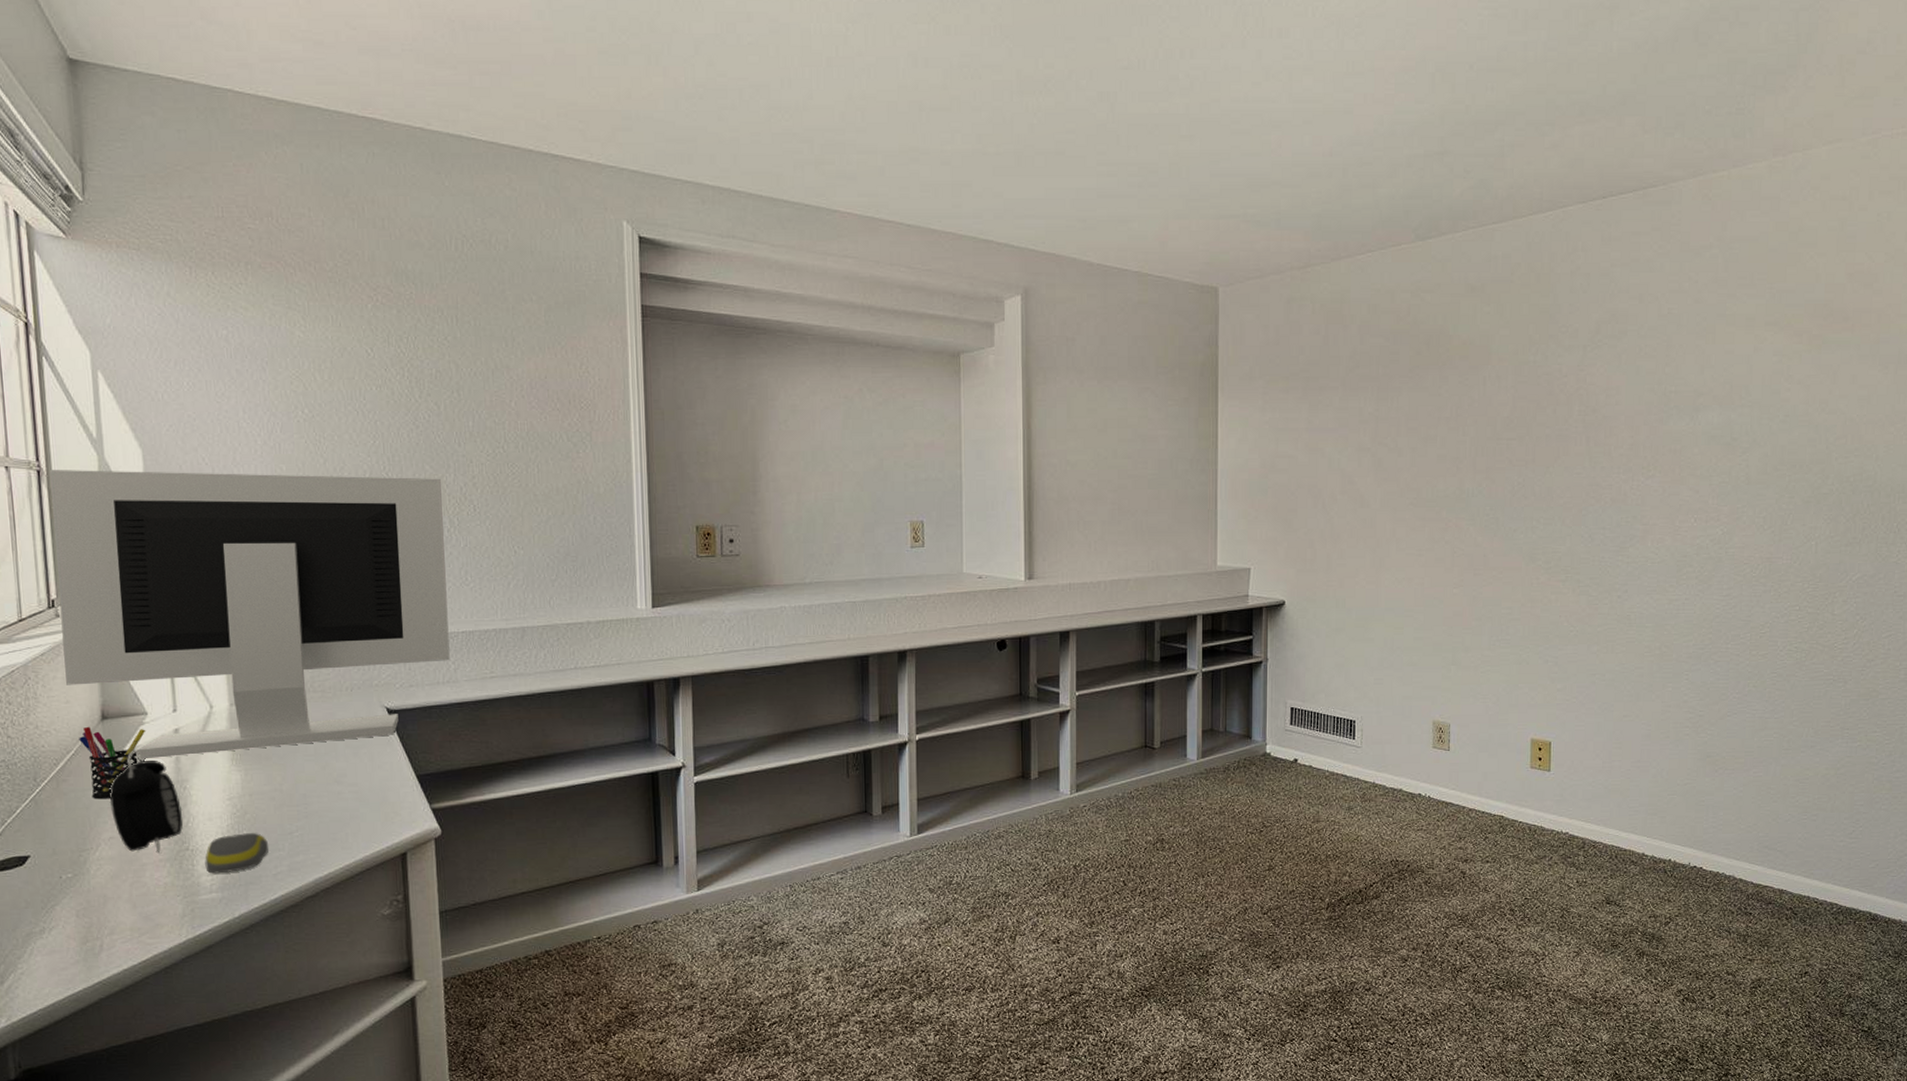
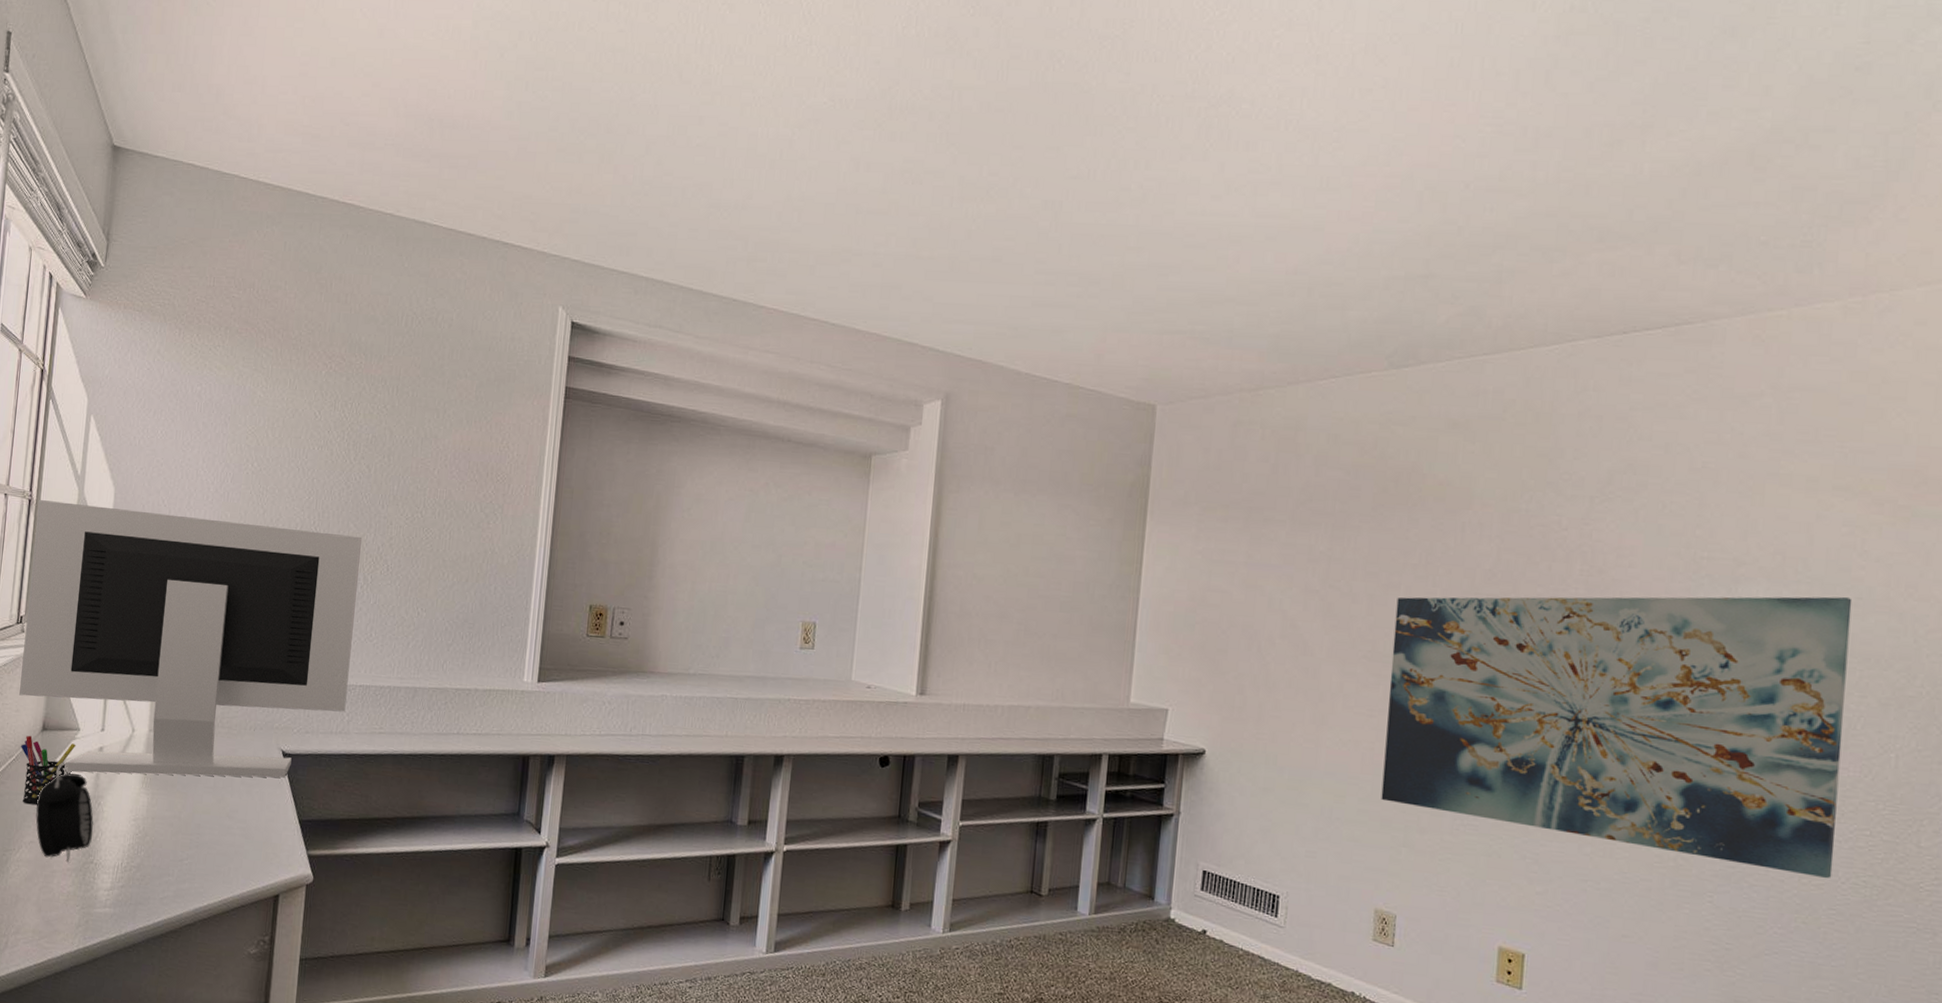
computer mouse: present [205,833,269,874] -> none [104,854,161,890]
wall art: none [1432,416,1782,649] -> present [1381,596,1853,879]

